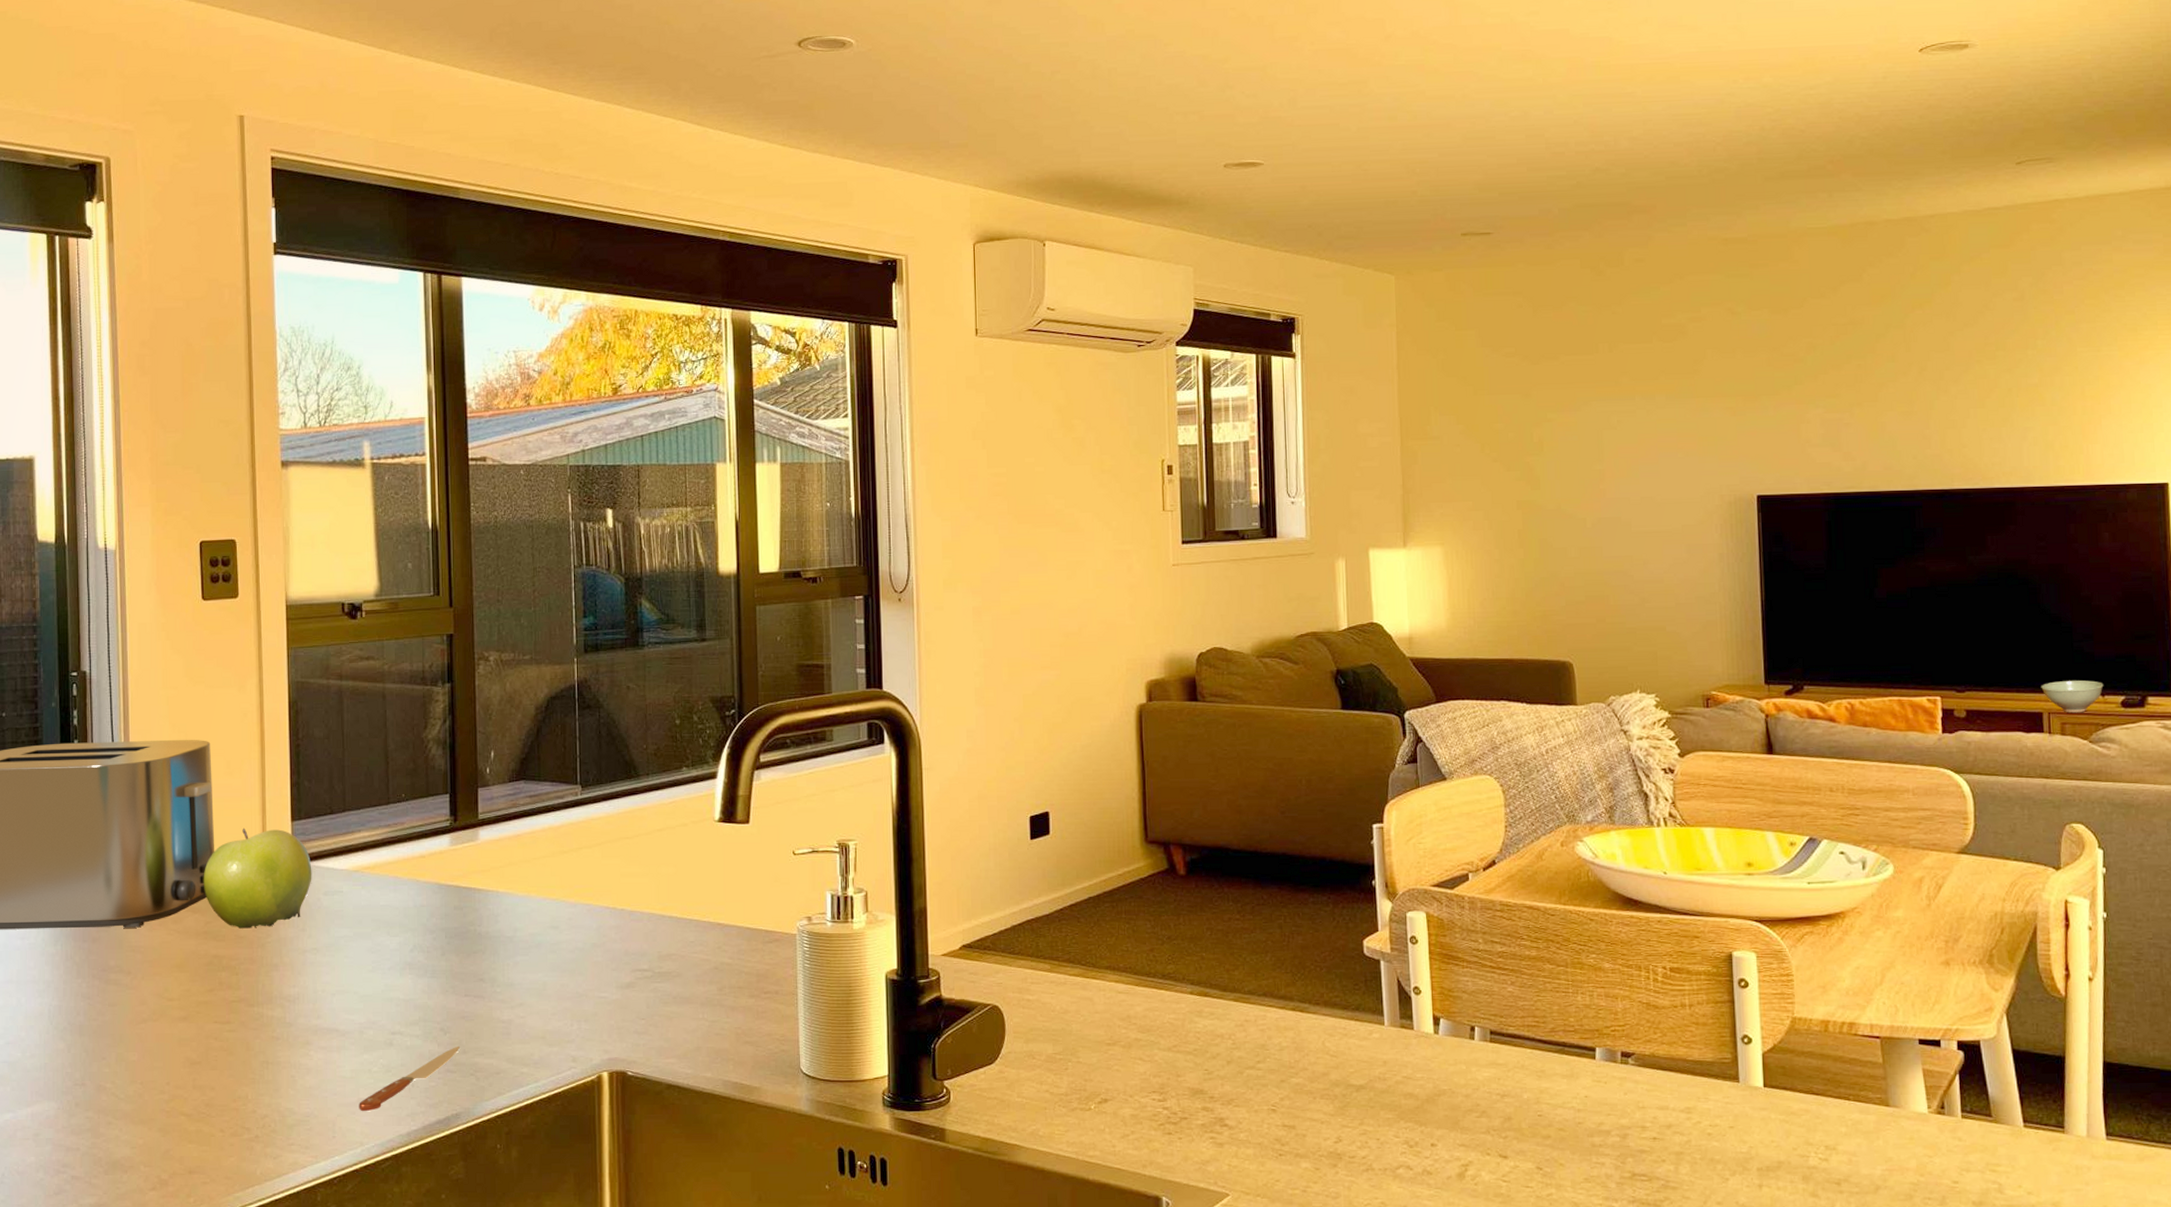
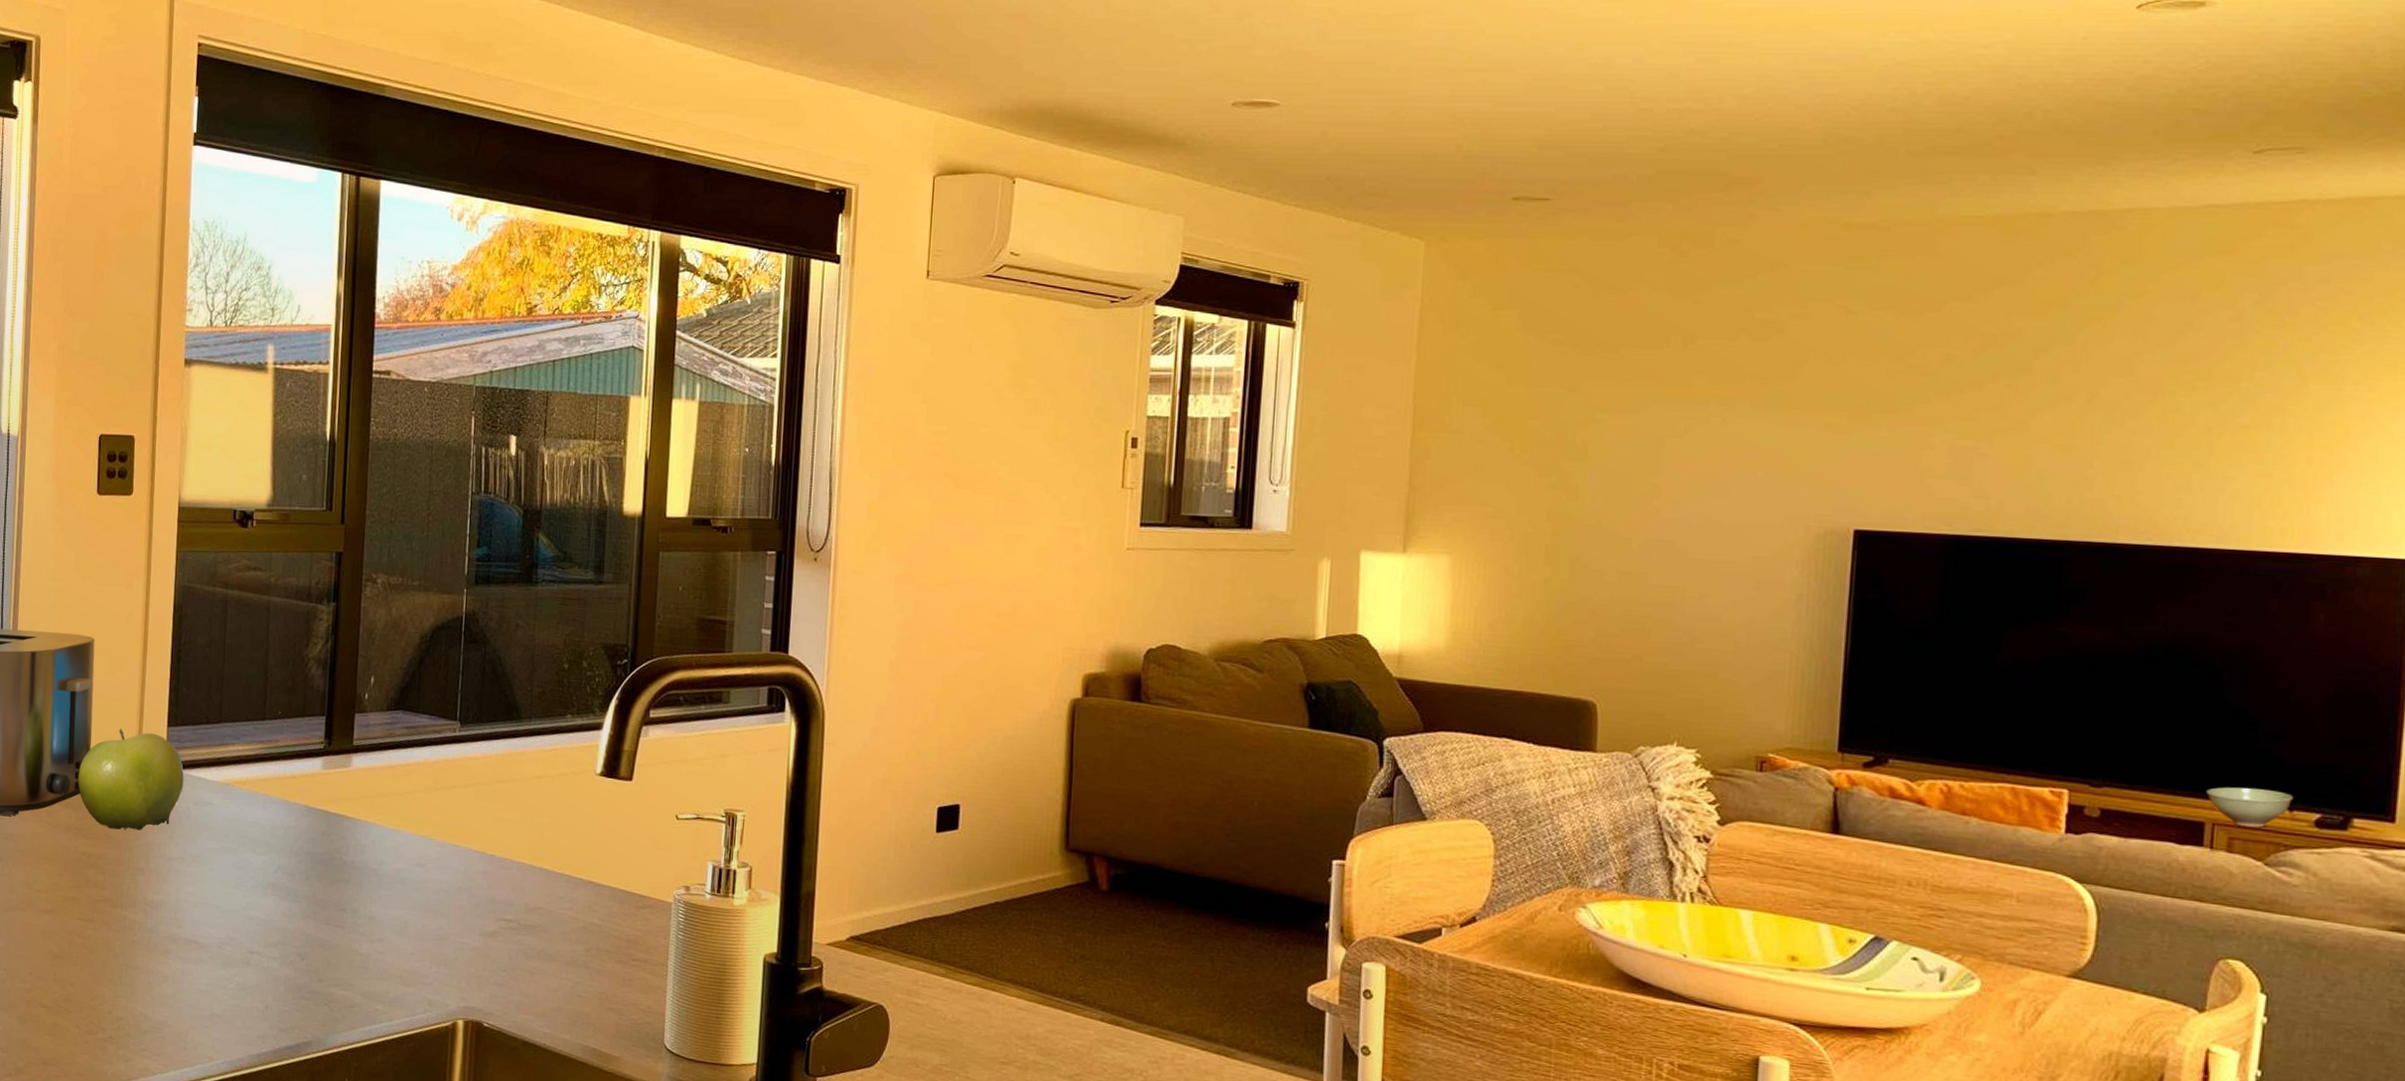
kitchen knife: present [359,1046,460,1112] -> none [211,973,316,1028]

